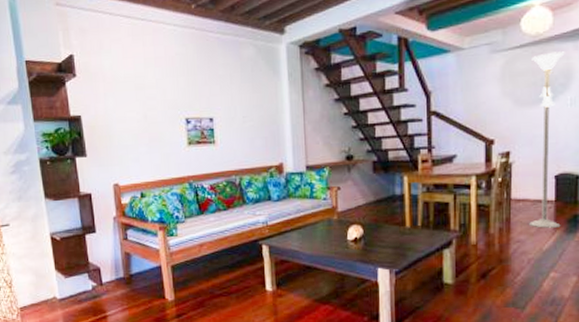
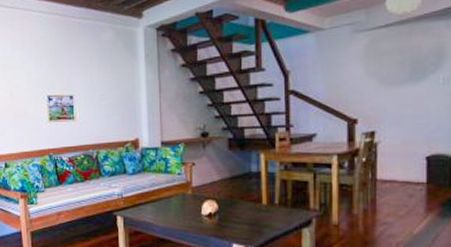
floor lamp: present [528,51,565,228] -> none [396,30,436,211]

